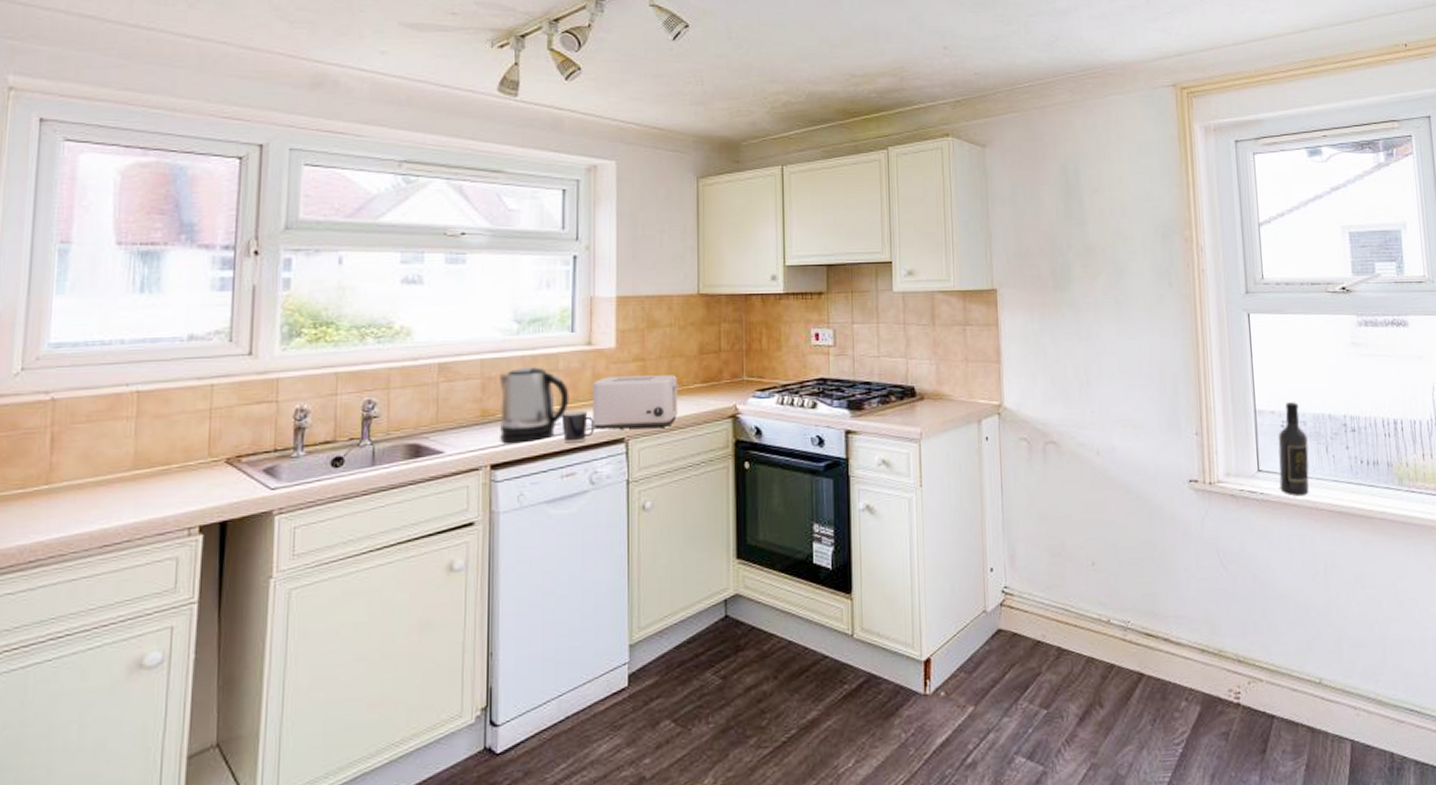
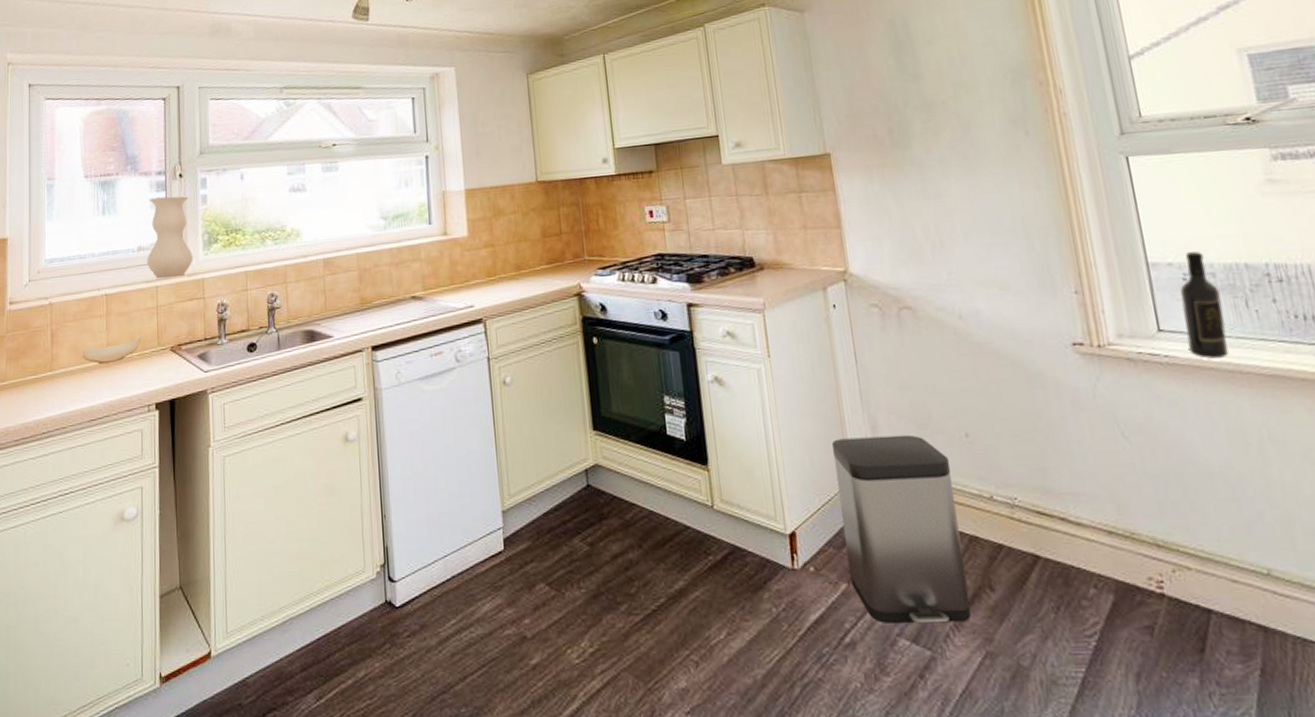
bowl: none [92,443,185,477] -> present [79,336,141,365]
vase: none [200,277,266,376] -> present [147,196,193,279]
kettle: present [499,367,569,444] -> none [372,258,433,327]
mug: present [561,410,595,443] -> none [426,294,456,325]
toaster: present [591,375,680,430] -> none [450,258,528,312]
pedal bin: none [972,563,1082,743] -> present [832,434,971,624]

